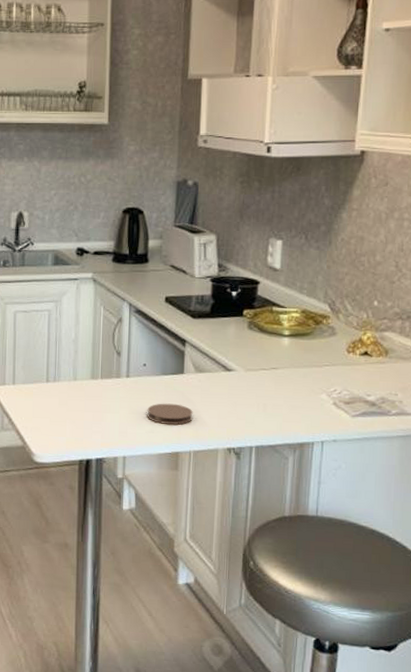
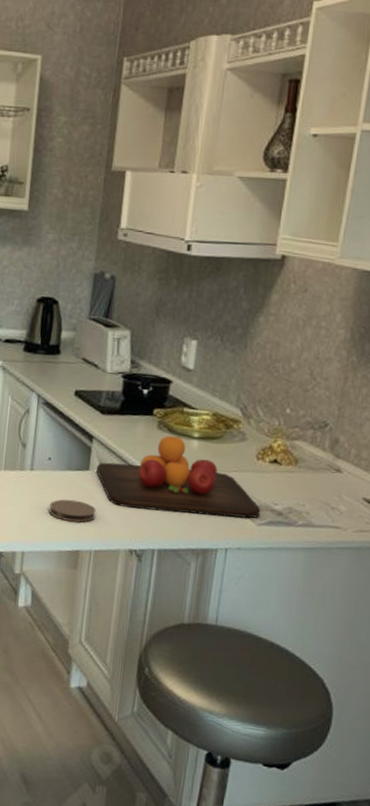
chopping board: none [191,335,354,411] -> present [96,436,261,518]

